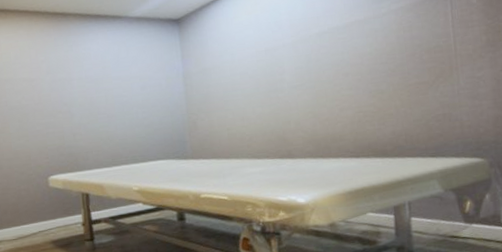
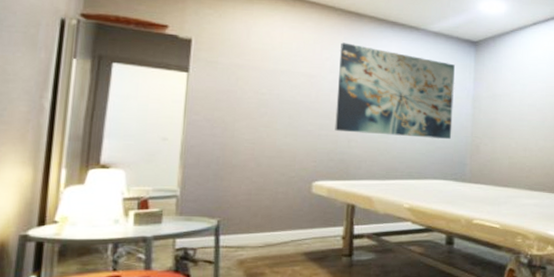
wall art: none [52,43,168,127] -> present [335,42,455,140]

